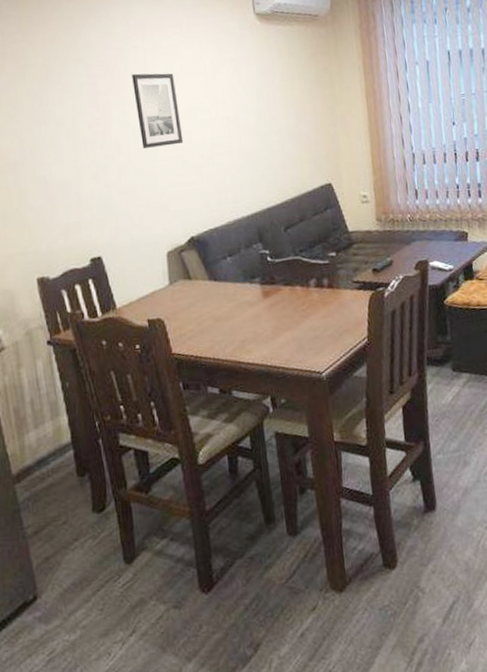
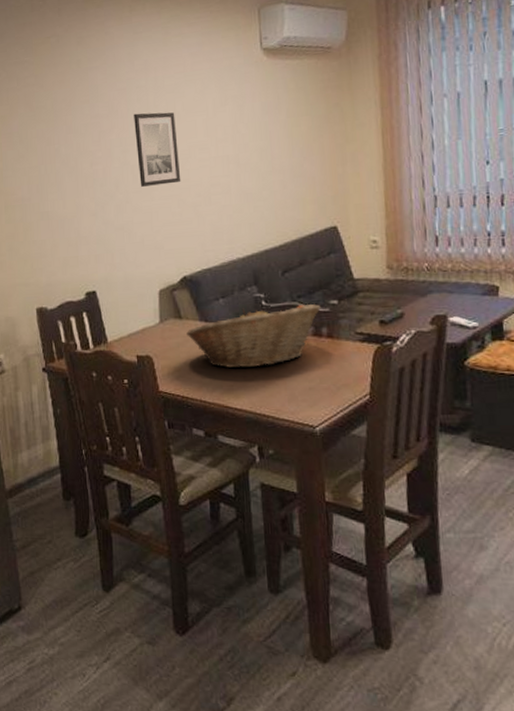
fruit basket: none [196,257,321,325] -> present [186,303,321,369]

